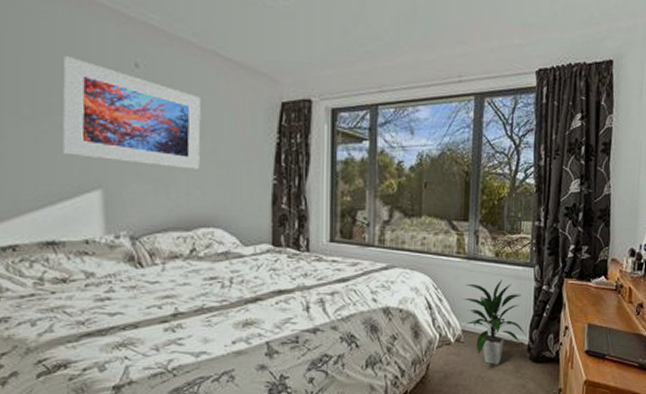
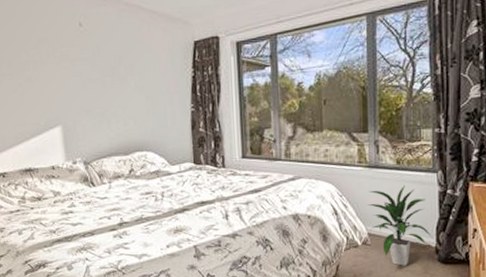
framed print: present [62,55,201,171] -> none [28,23,133,105]

